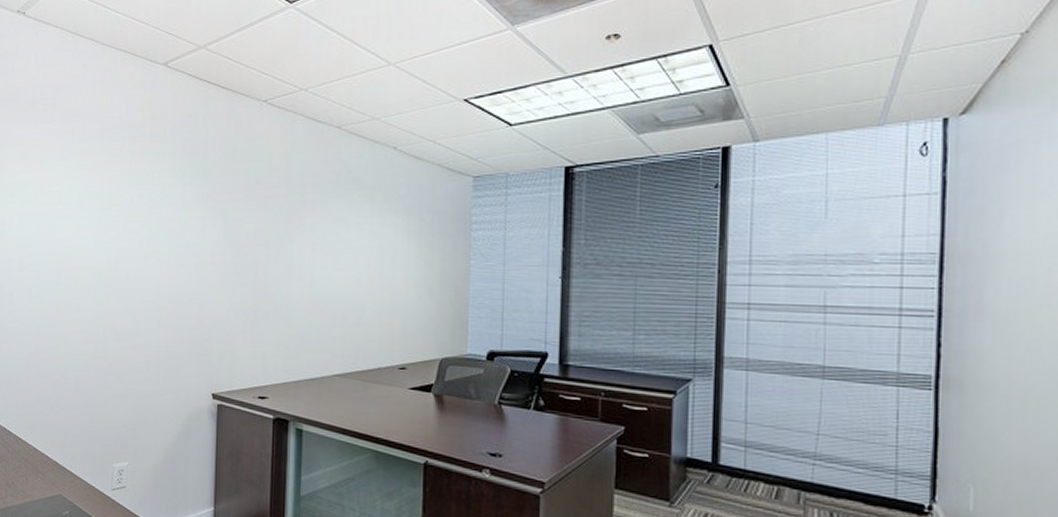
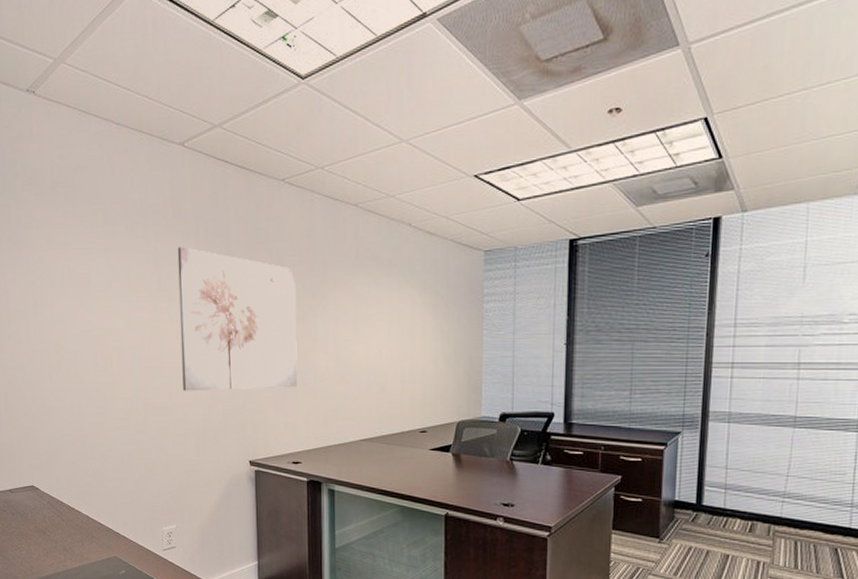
wall art: none [147,166,274,316] -> present [177,247,298,391]

